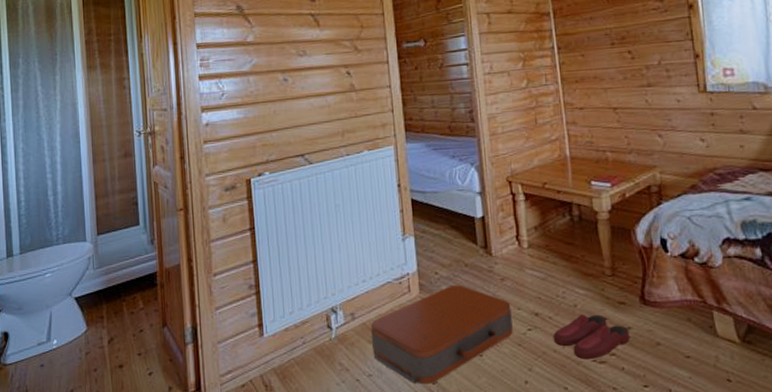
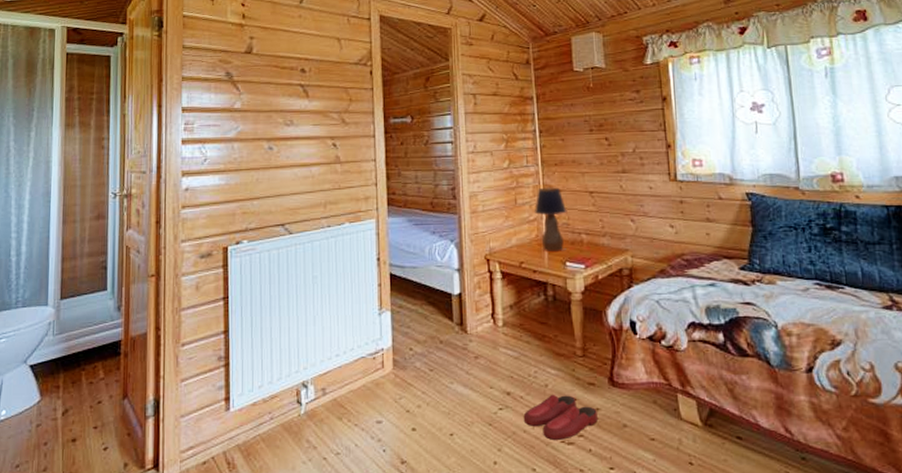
suitcase: present [370,285,513,385] -> none [341,362,484,464]
table lamp: none [555,105,591,172] -> present [534,187,567,253]

